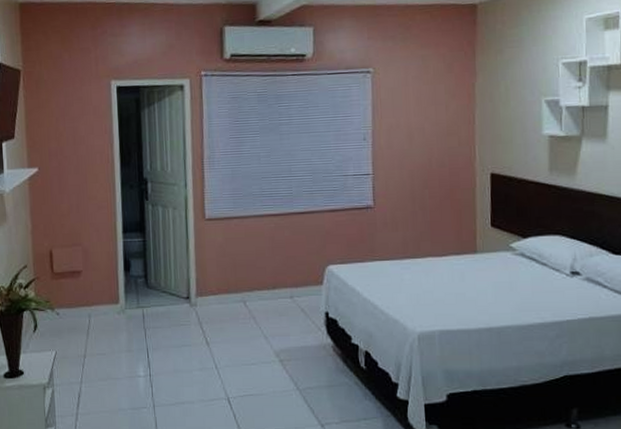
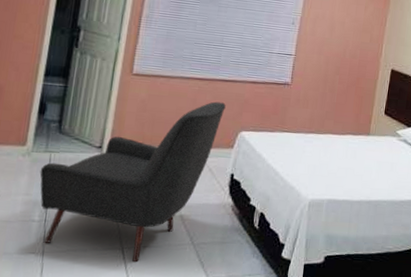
chair: none [136,236,307,412] -> present [40,101,226,263]

